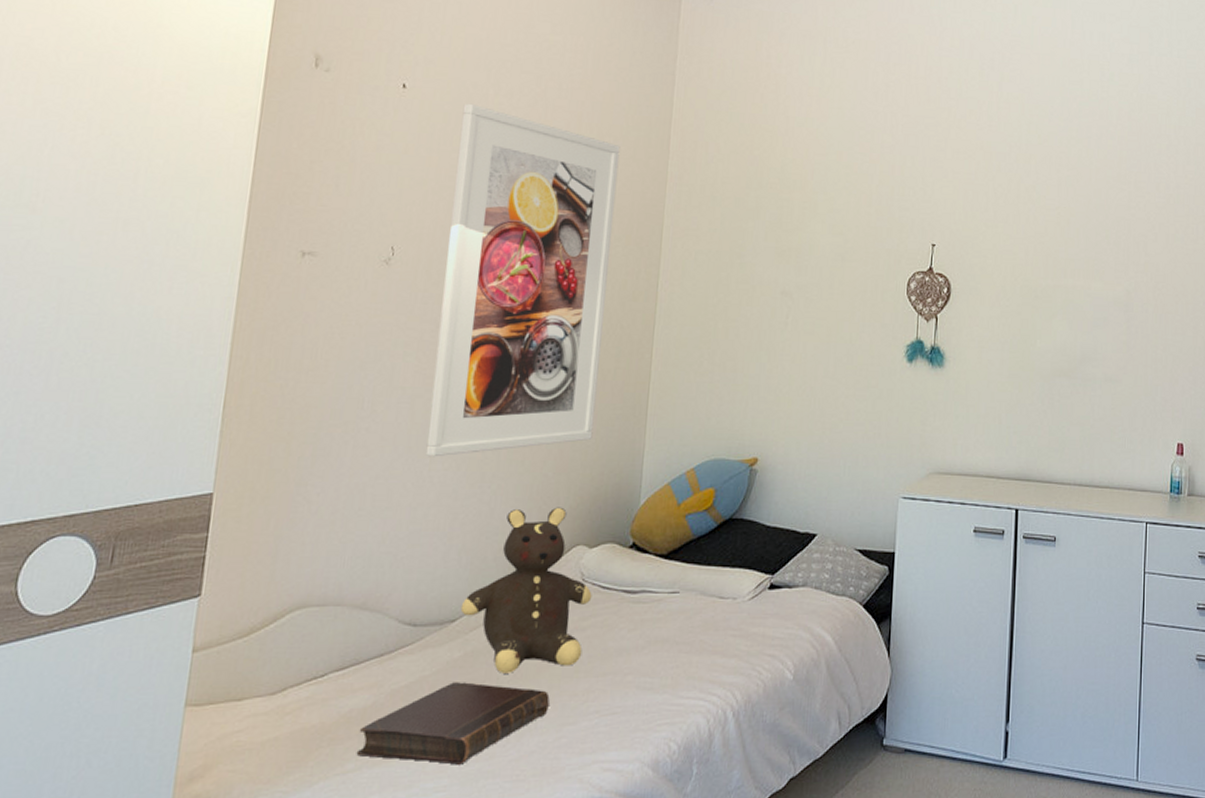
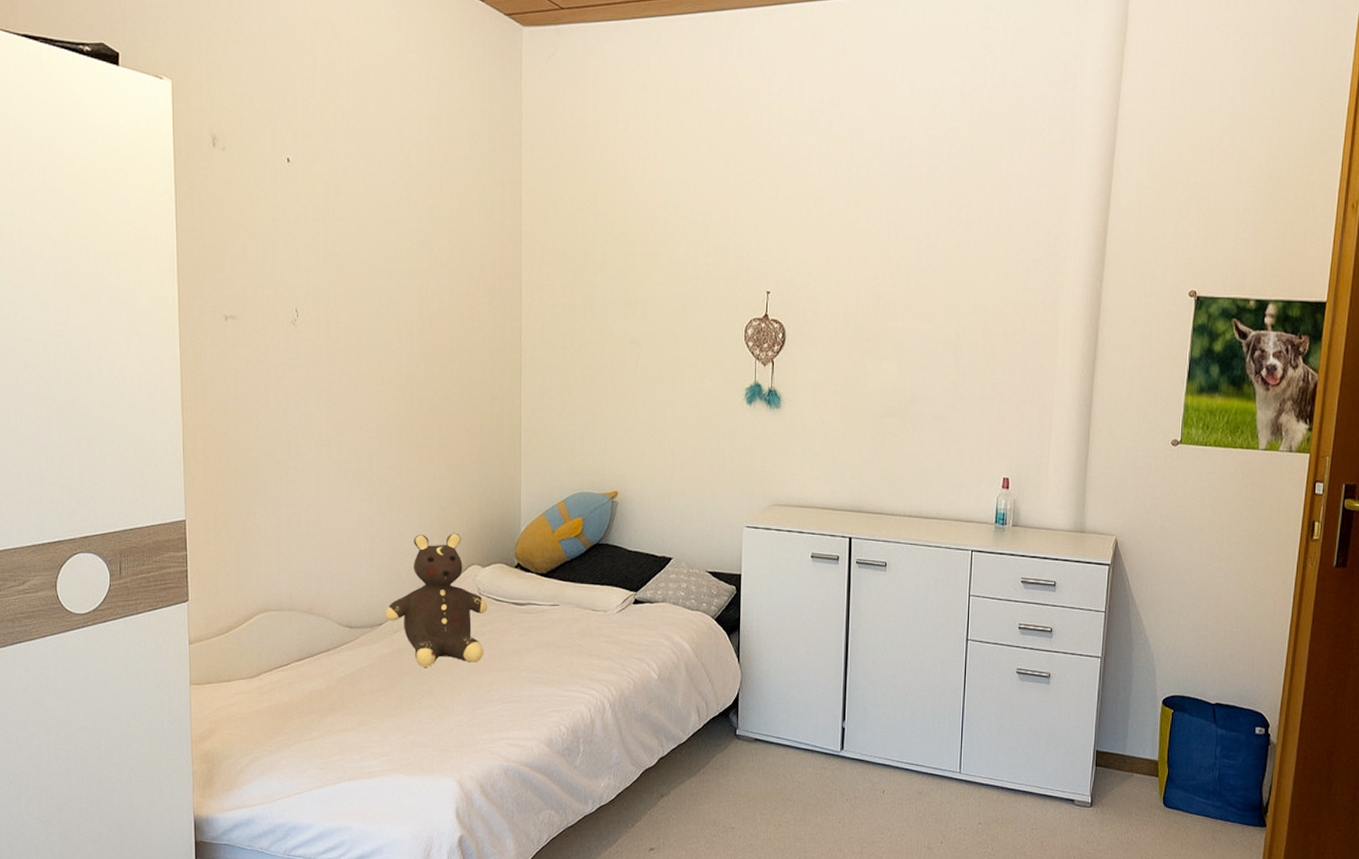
book: present [356,682,550,765] -> none [319,673,462,736]
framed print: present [425,103,620,457] -> none [340,173,478,491]

